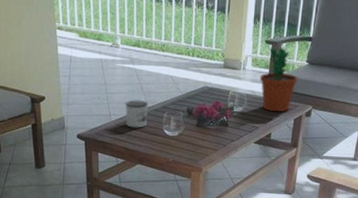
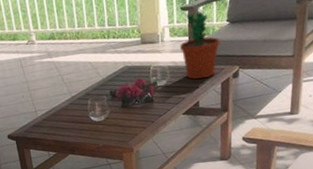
mug: present [125,100,149,128] -> none [48,91,73,120]

